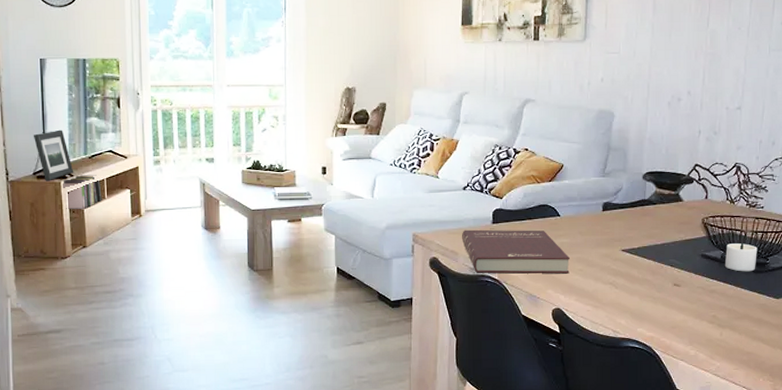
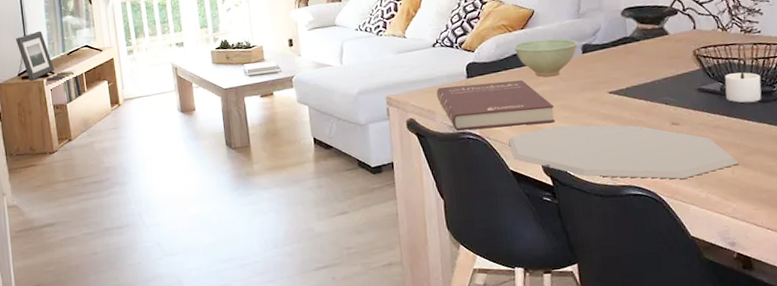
placemat: none [524,277,727,337] -> present [508,125,739,180]
bowl: none [539,193,600,229] -> present [513,38,579,77]

